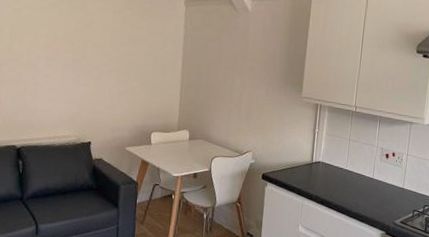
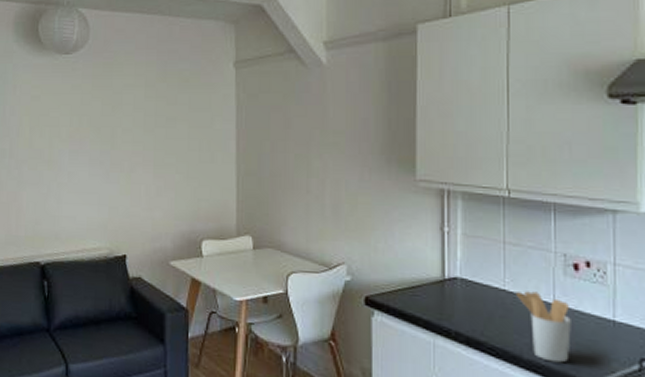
utensil holder: none [352,170,381,214] -> present [515,291,571,363]

